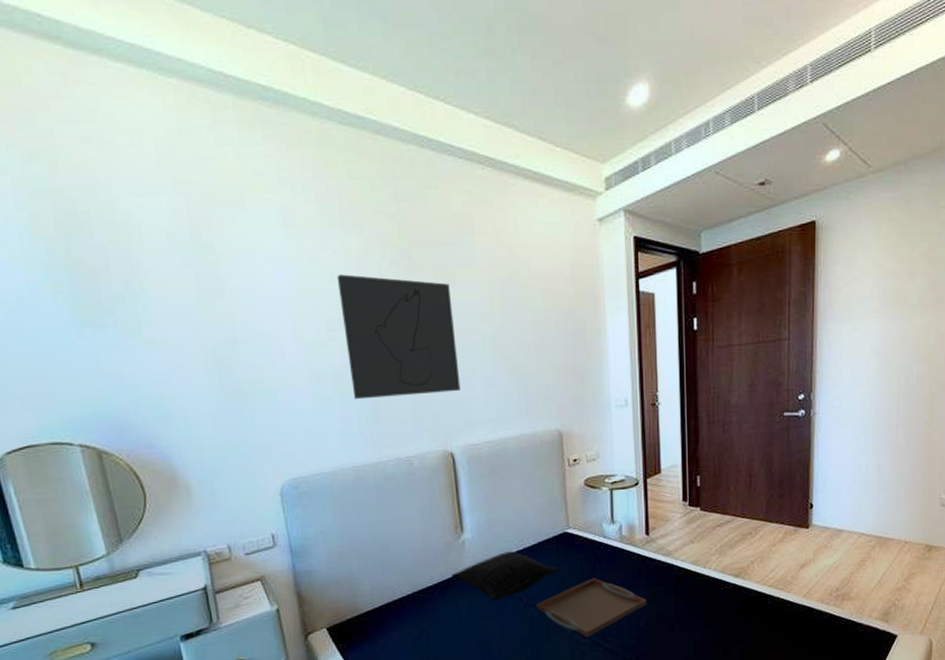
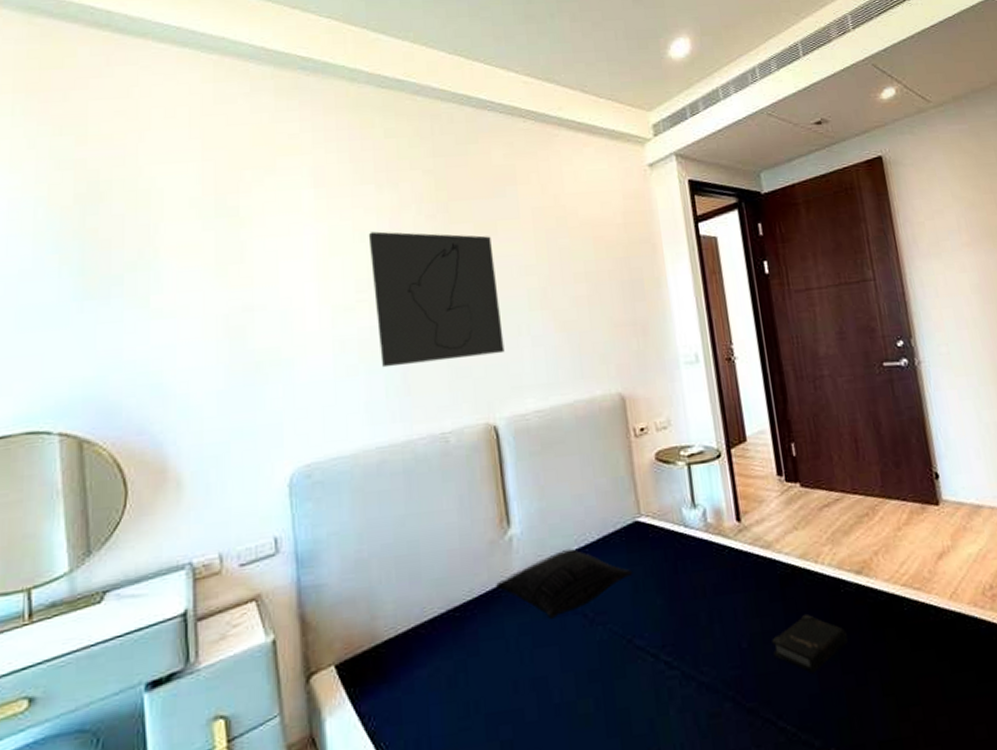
serving tray: present [536,577,647,638] -> none [605,581,748,668]
hardback book: none [663,603,721,645] -> present [772,613,848,675]

